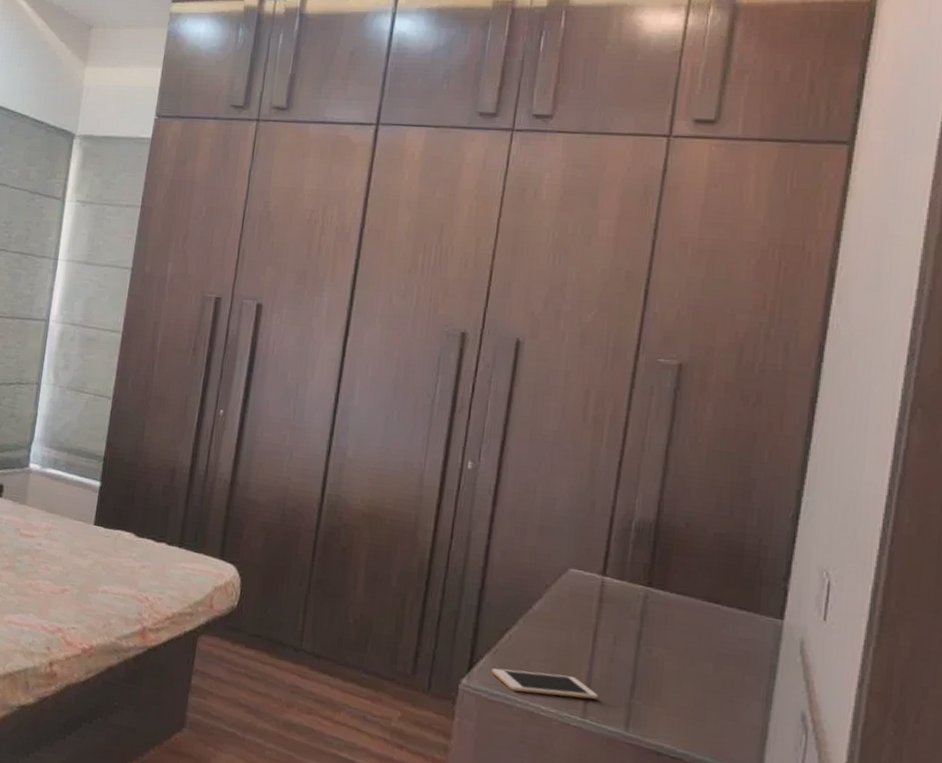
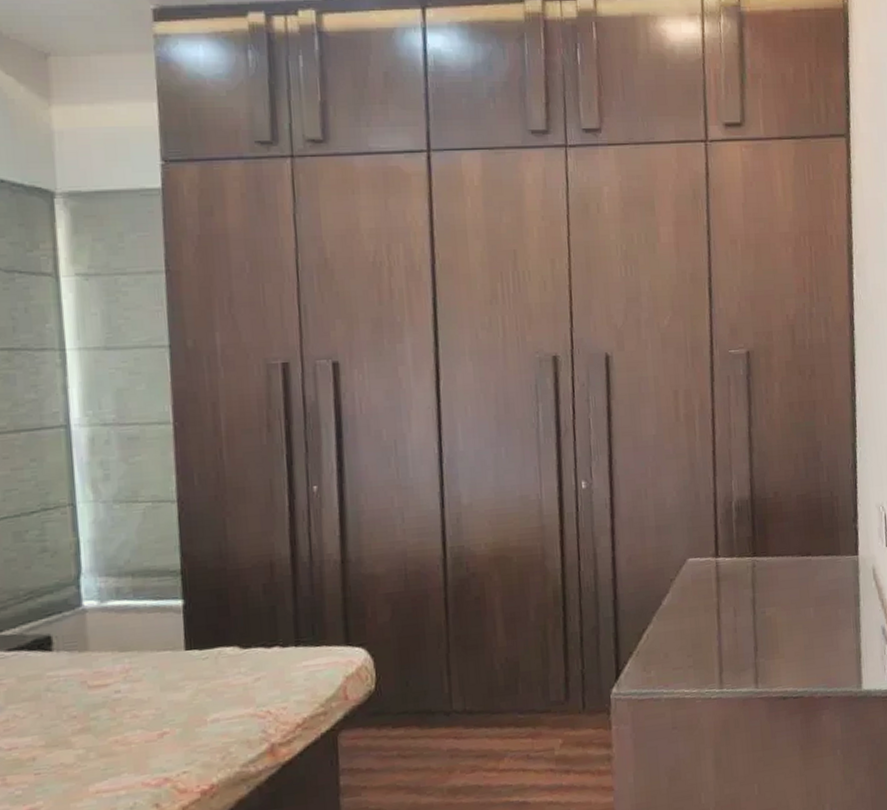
cell phone: present [491,668,598,699] -> none [636,655,730,685]

